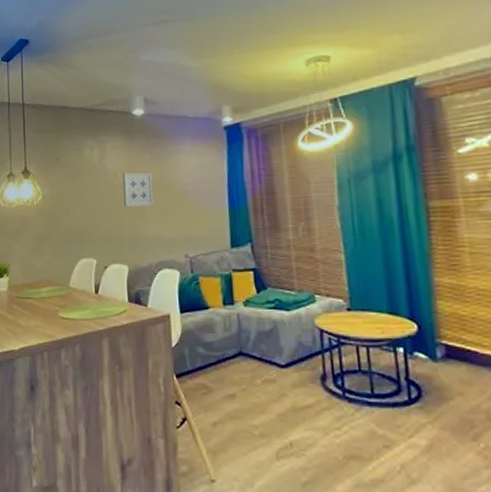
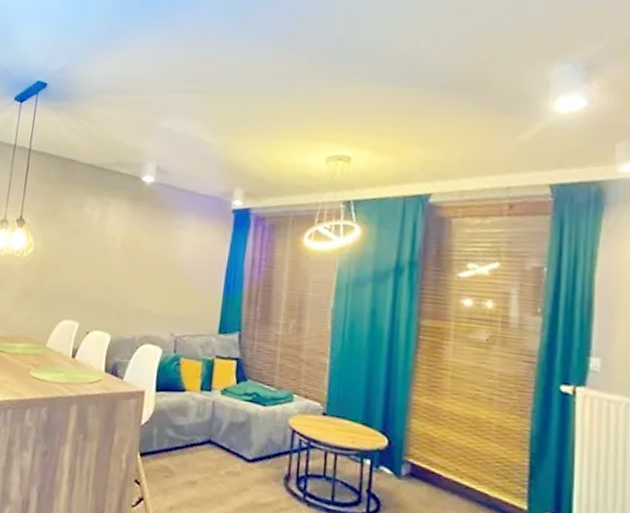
wall art: present [122,172,154,208] -> none [116,239,152,278]

